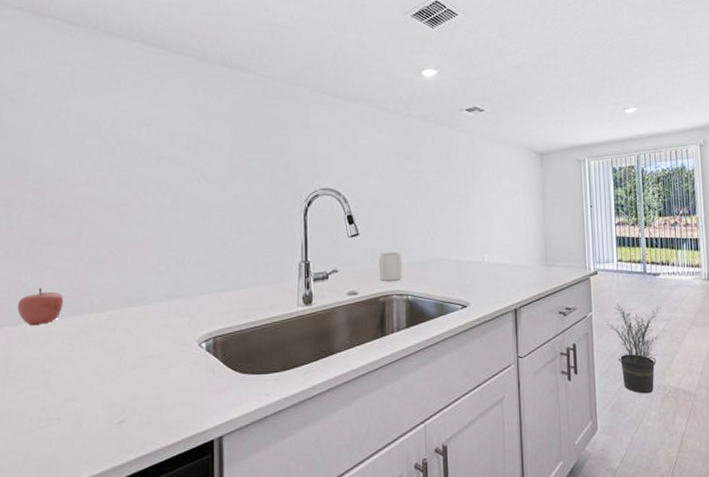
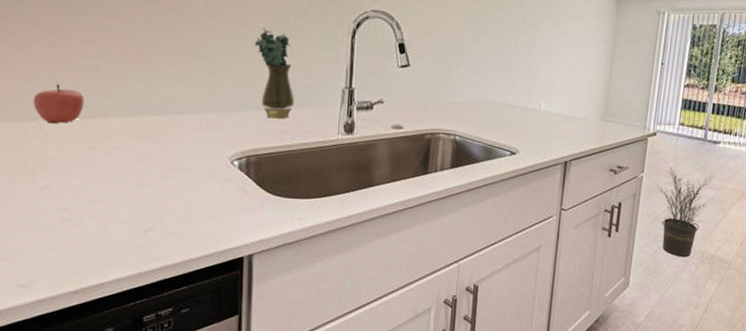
vase: none [217,215,256,298] -> present [255,27,295,119]
mug: present [378,251,402,281] -> none [427,87,453,119]

